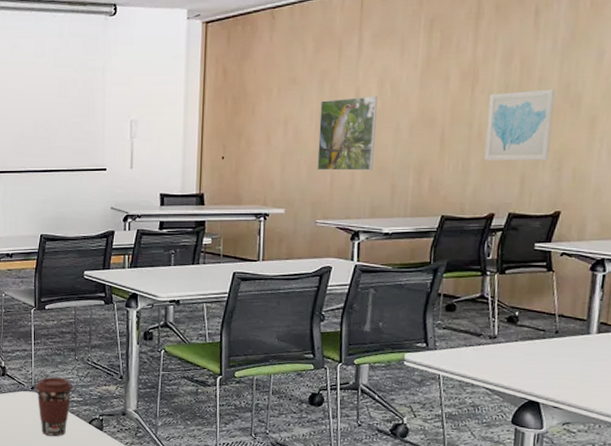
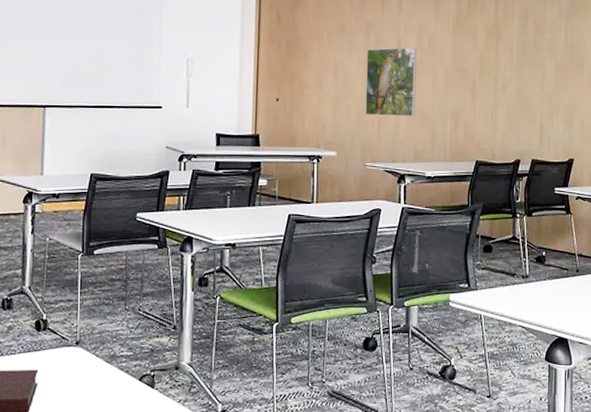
coffee cup: present [36,377,73,437] -> none [81,329,123,398]
wall art: present [484,89,556,161] -> none [509,49,563,113]

